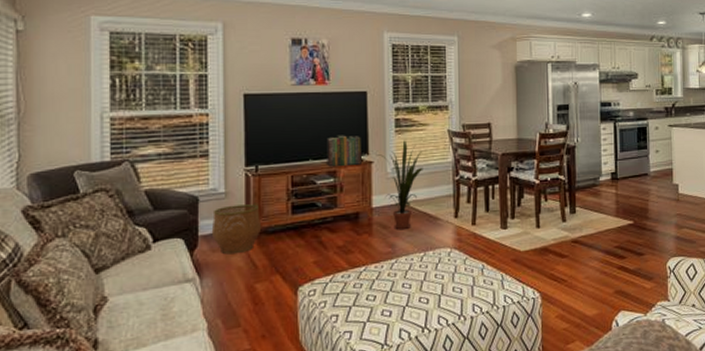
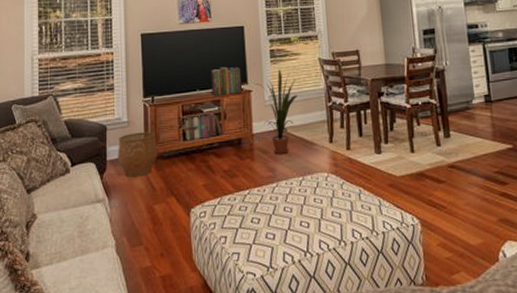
books: none [293,184,338,215] -> present [184,112,222,141]

